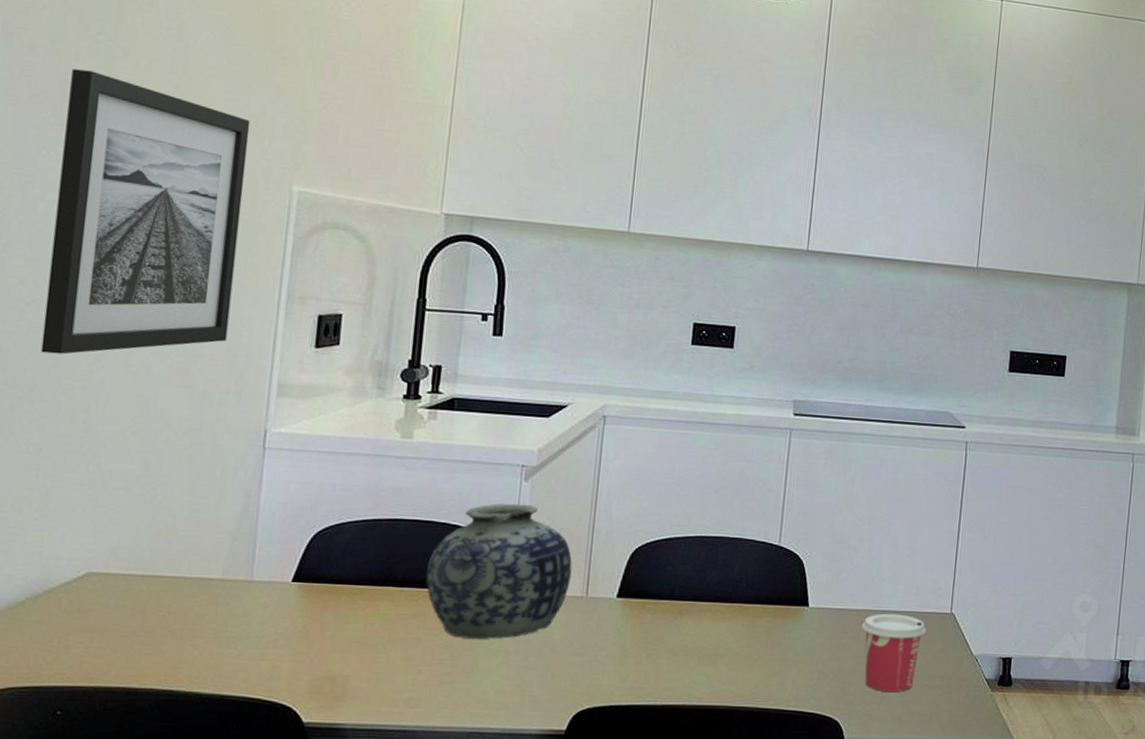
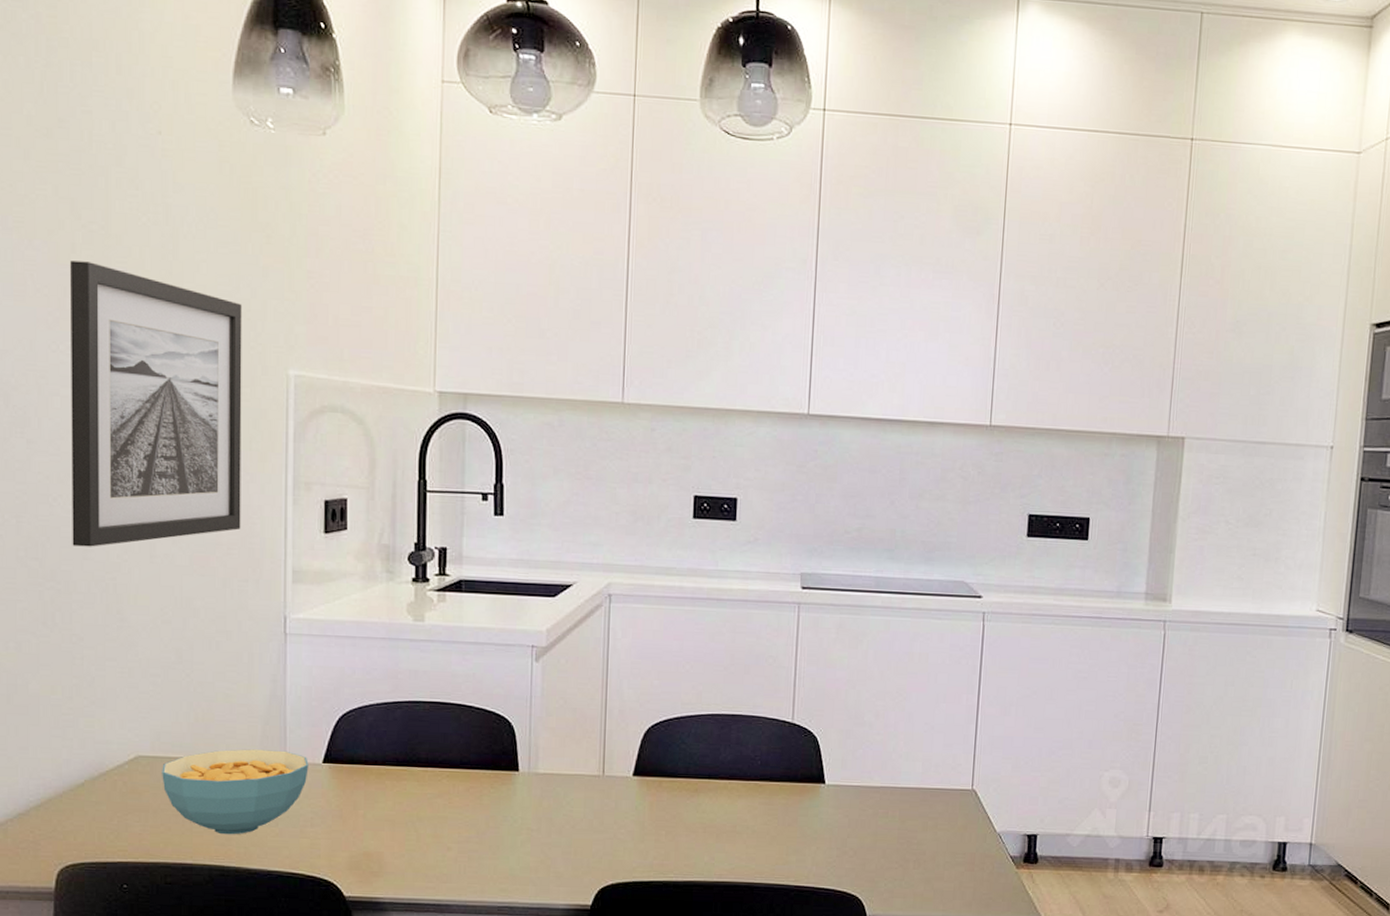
cereal bowl: none [113,566,277,657] -> present [162,749,309,835]
vase: present [426,503,572,639] -> none [448,684,587,818]
cup: present [861,613,926,692] -> none [879,790,947,869]

